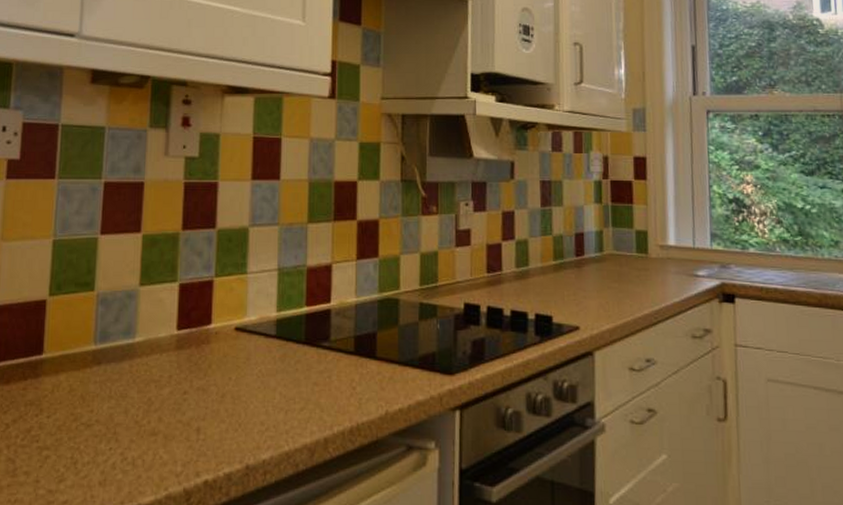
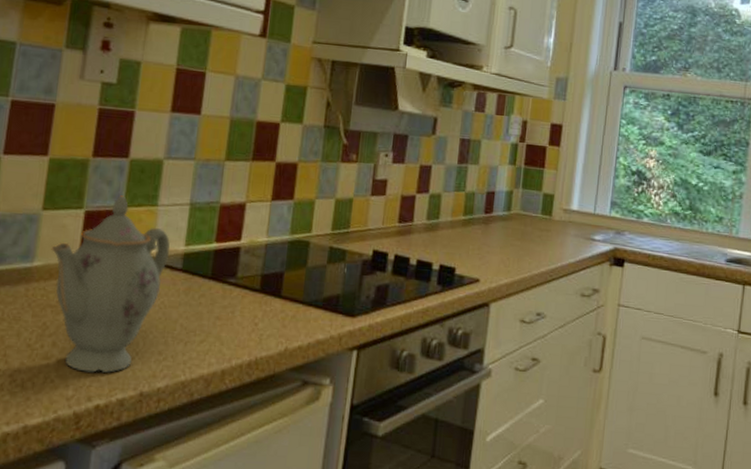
teapot: none [150,266,263,447] -> present [51,195,170,374]

